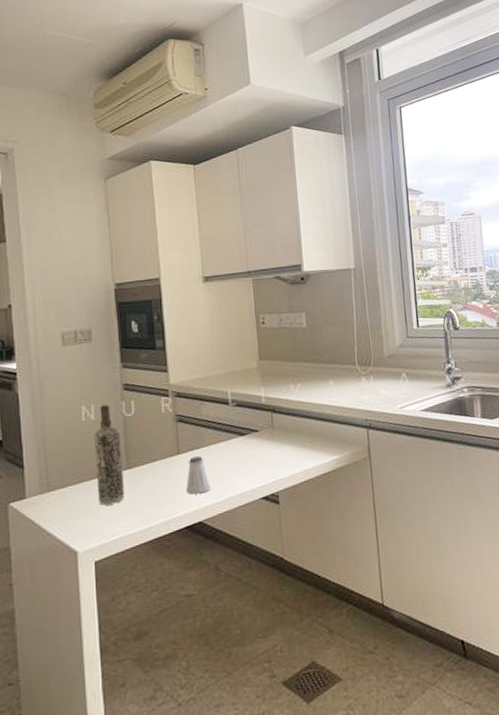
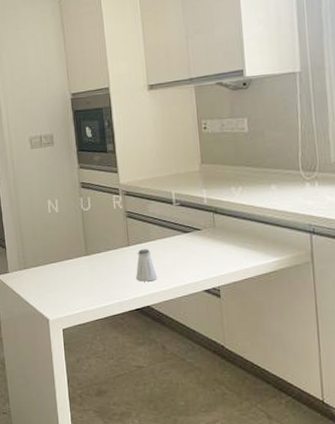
bottle: present [93,403,124,506] -> none [57,199,84,284]

